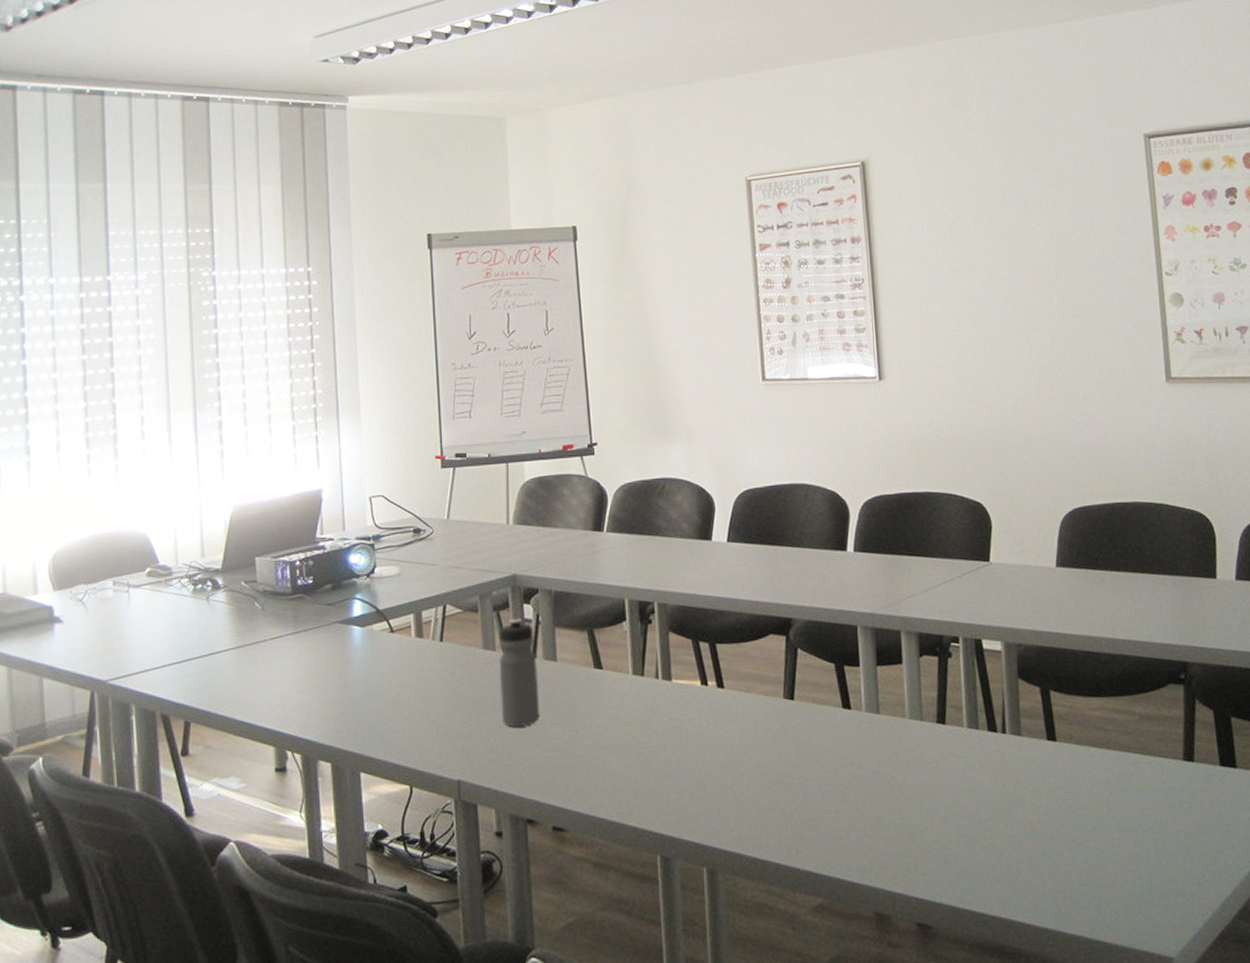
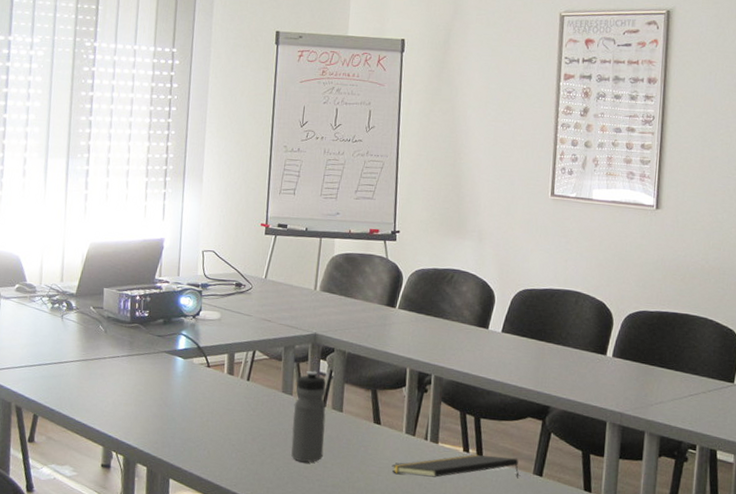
notepad: none [621,683,768,723] -> present [392,454,519,479]

